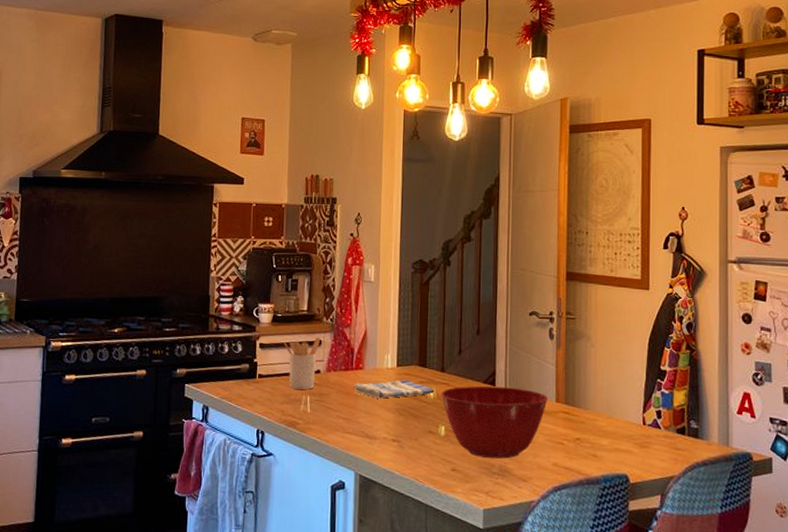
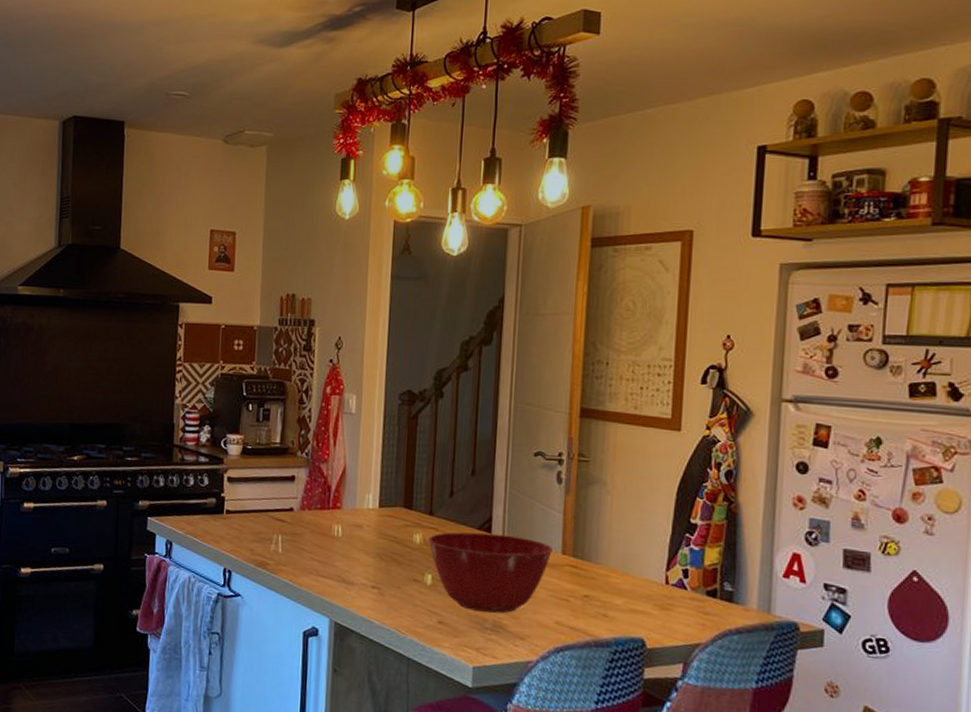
utensil holder: present [283,337,320,390] -> none [253,472,294,529]
dish towel: present [353,380,435,399] -> none [330,522,422,541]

